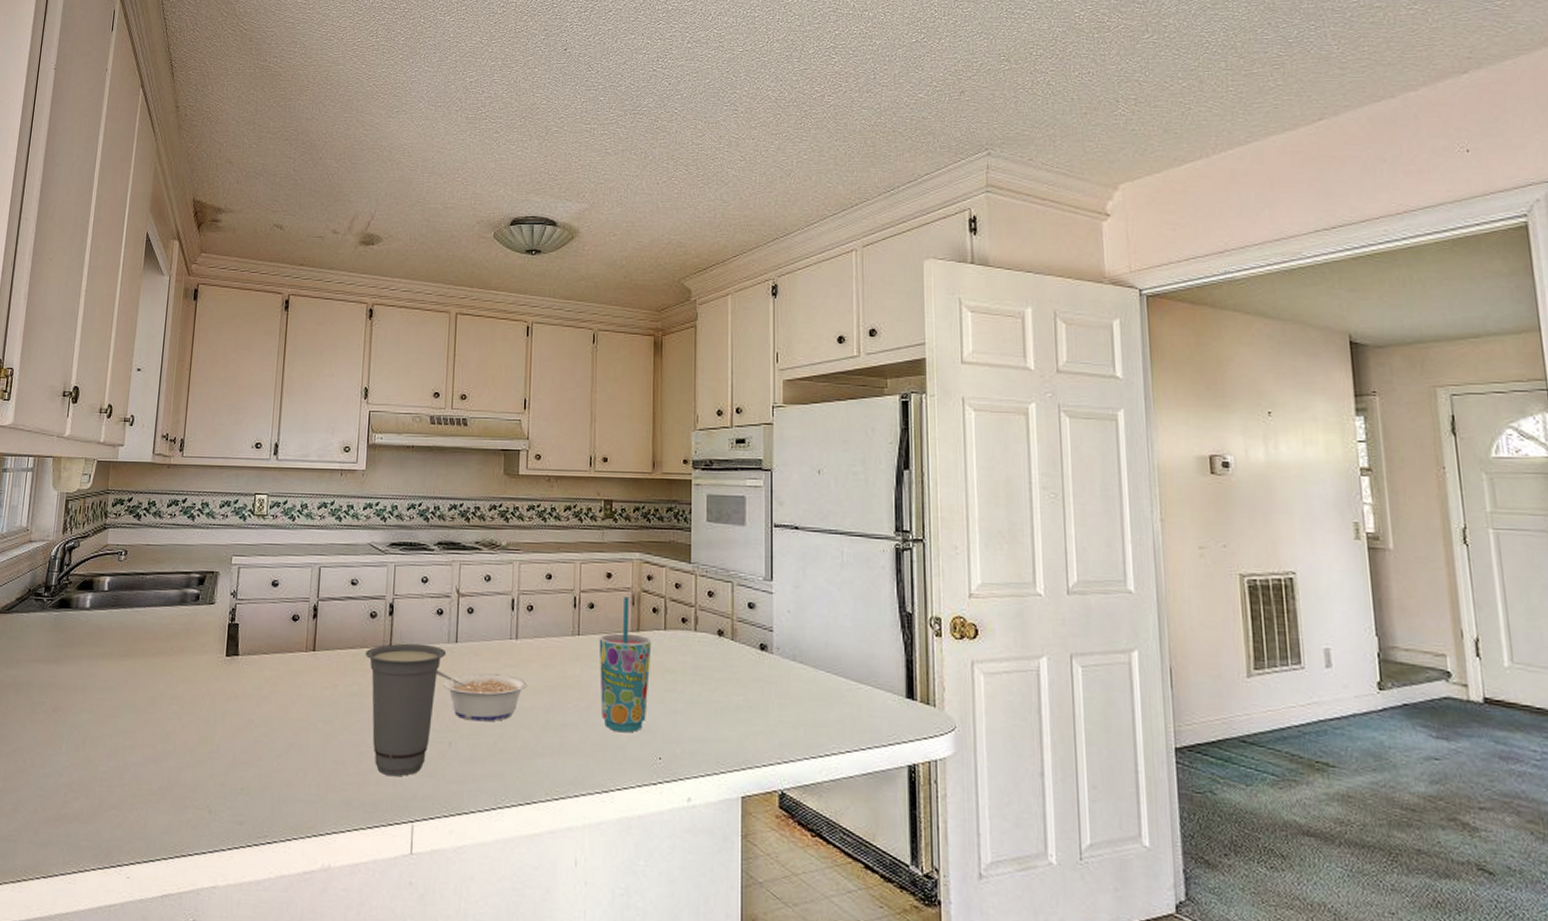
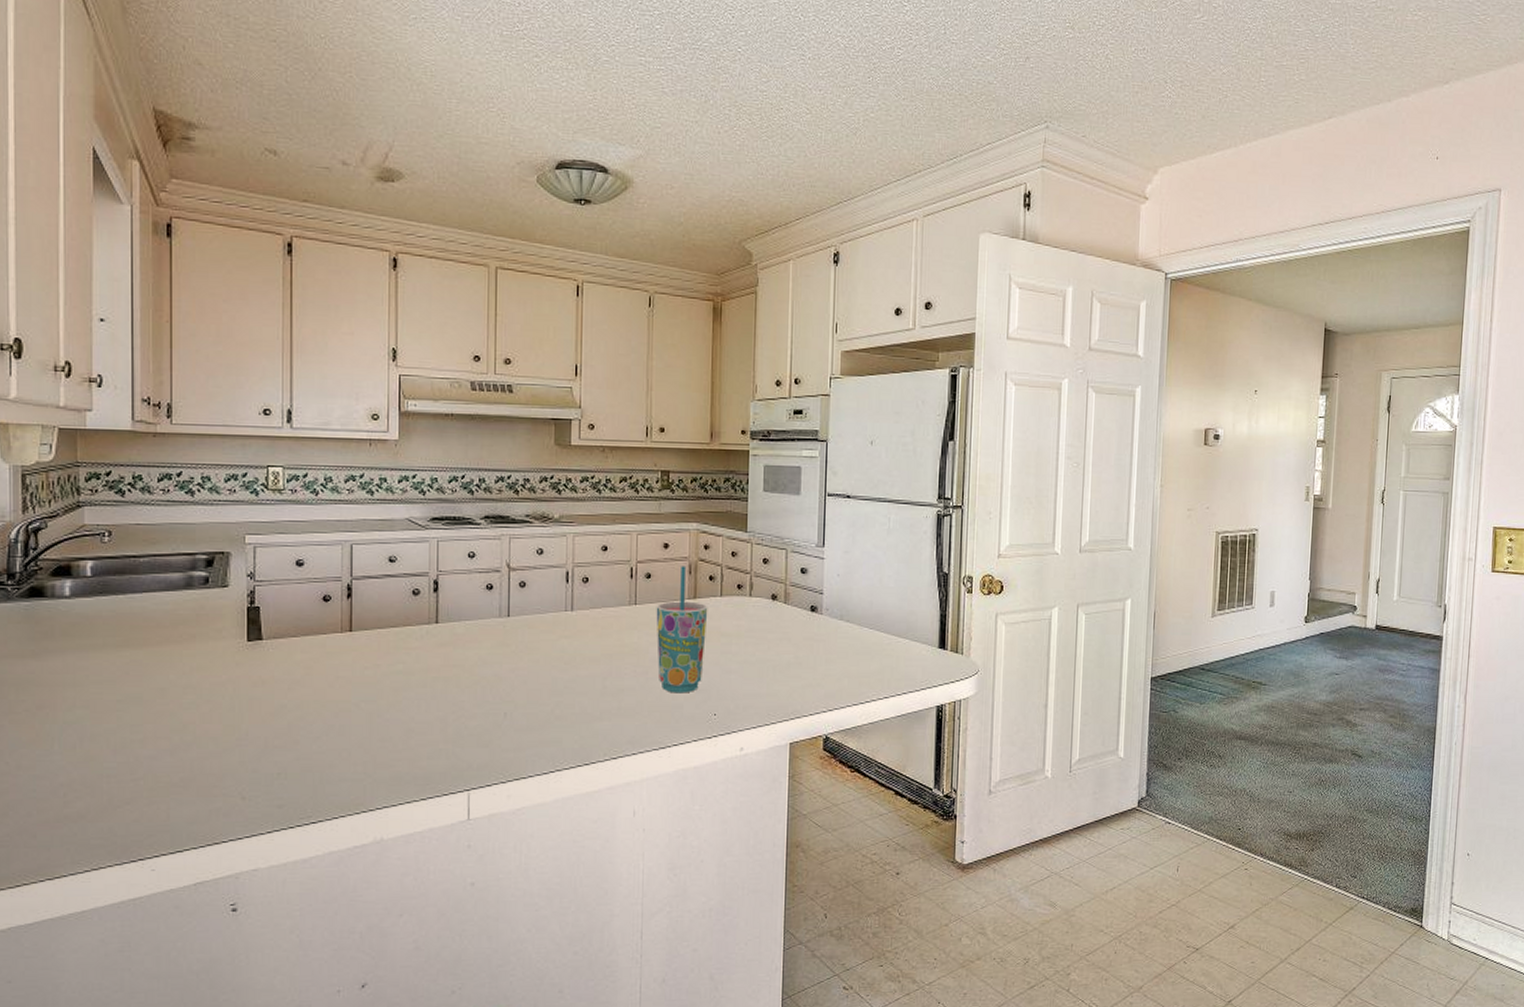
cup: present [365,643,447,777] -> none [409,619,498,750]
legume: present [436,669,528,722] -> none [487,644,584,692]

